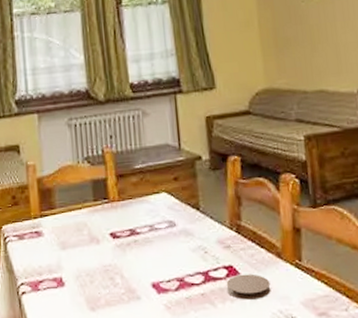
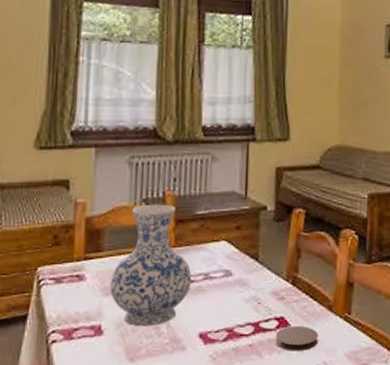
vase: none [65,161,139,278] -> present [109,204,192,327]

